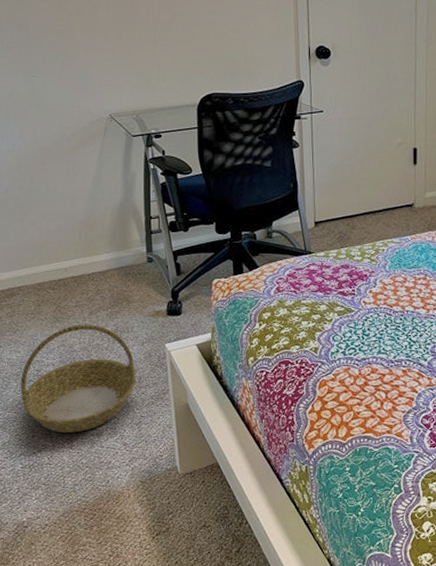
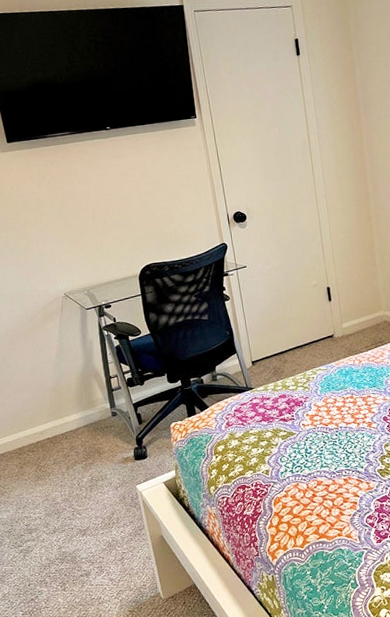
basket: present [20,324,136,433] -> none [12,477,115,578]

